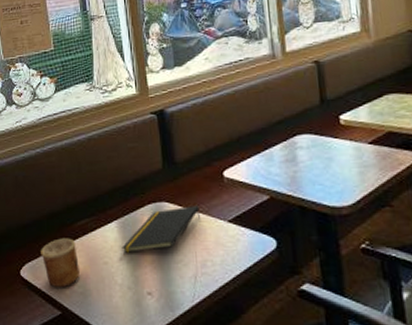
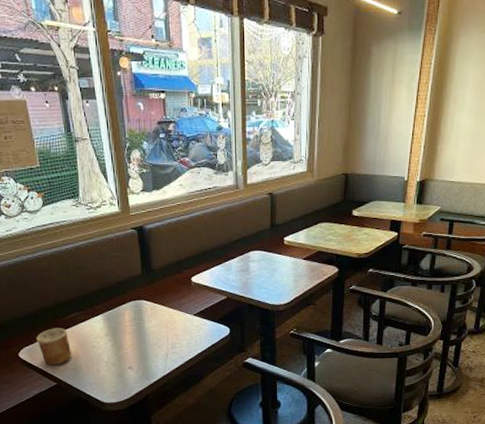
notepad: present [122,206,200,253] -> none [107,303,172,339]

